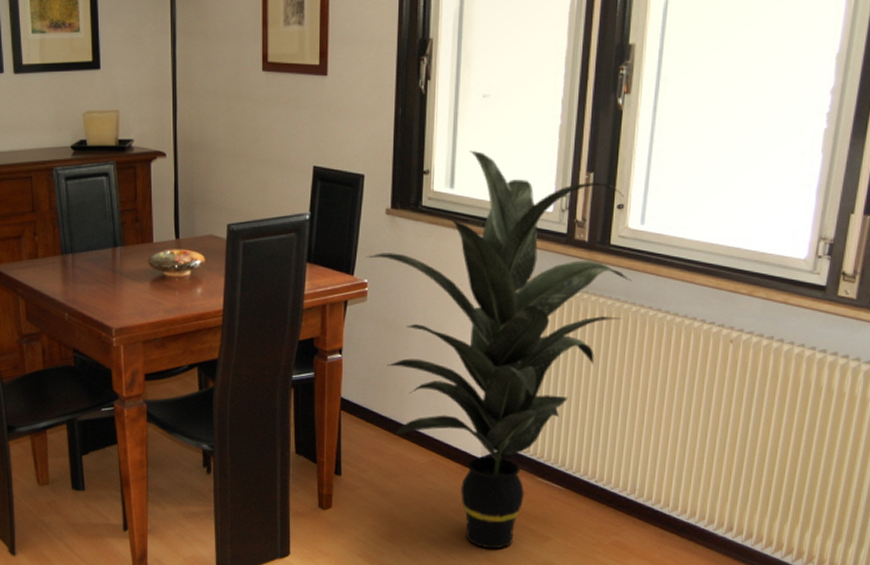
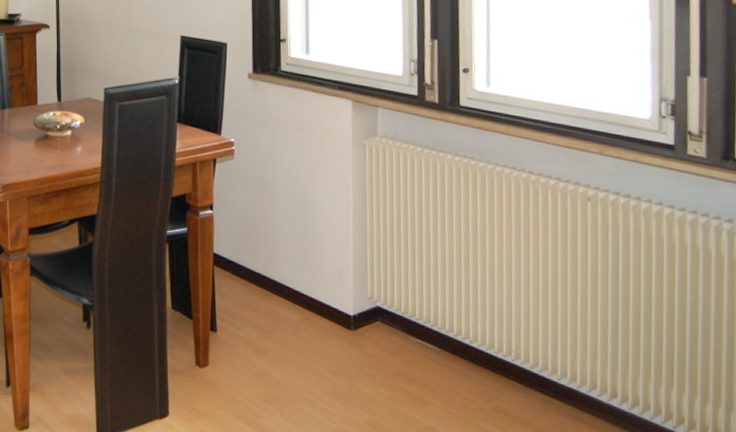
indoor plant: present [366,150,632,549] -> none [231,20,484,413]

